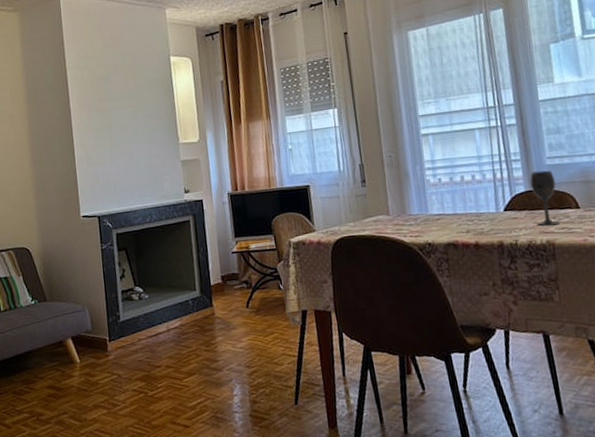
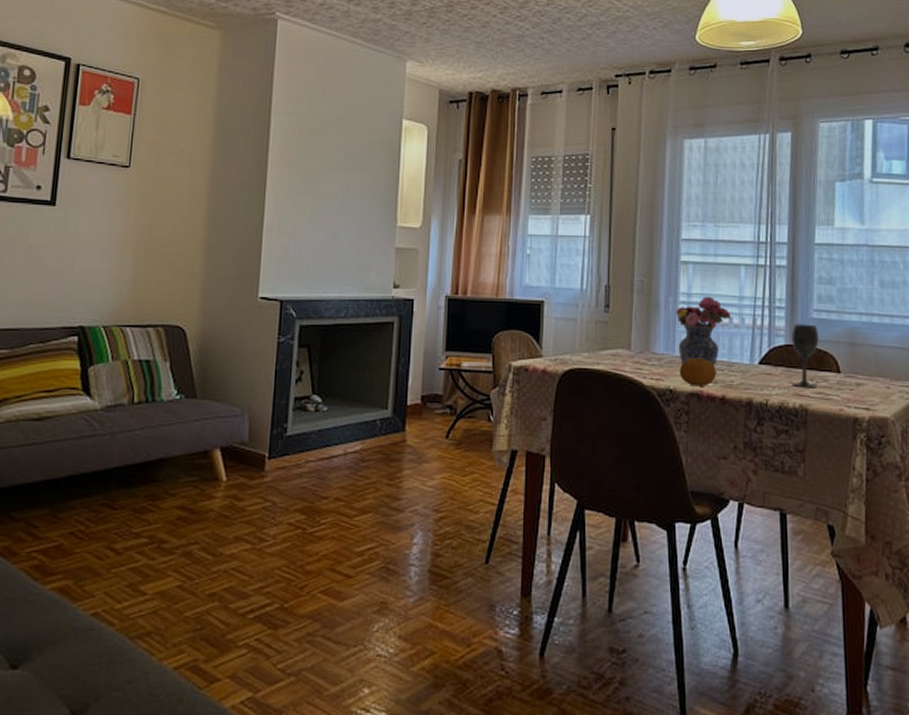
flower arrangement: none [423,160,473,221] -> present [675,296,730,366]
fruit: none [434,212,468,238] -> present [679,357,717,386]

